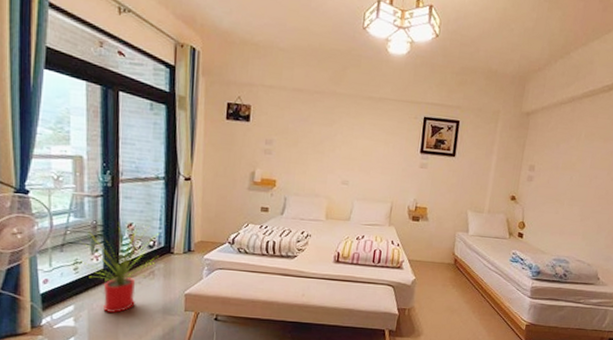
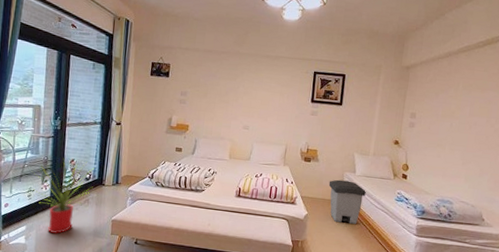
trash can: none [439,240,479,288] -> present [328,179,366,224]

